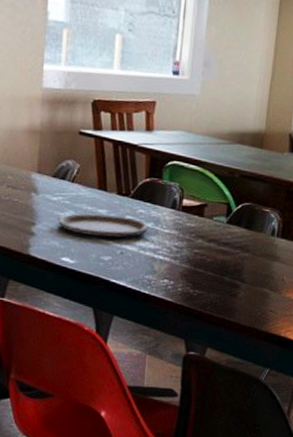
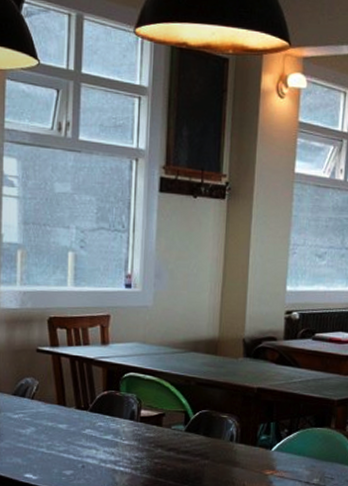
plate: present [58,213,149,238] -> none [20,429,109,452]

